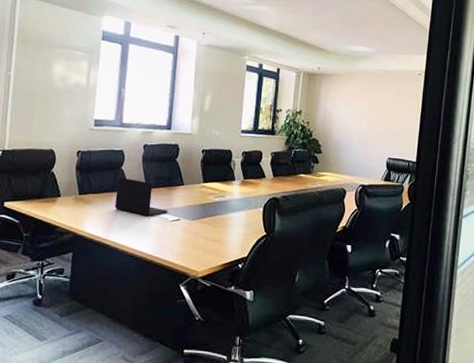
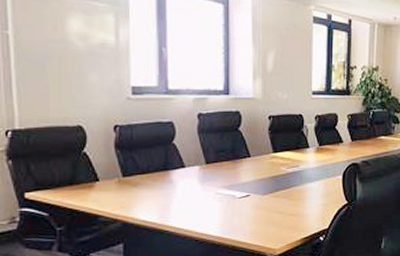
laptop: present [114,177,169,217] -> none [169,153,236,195]

